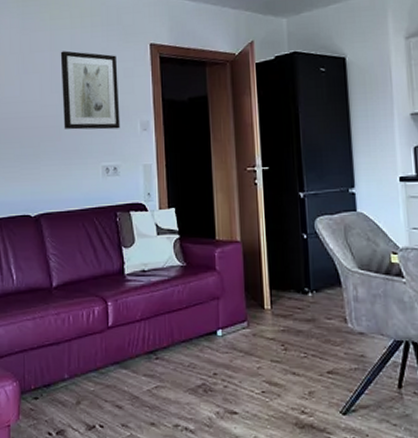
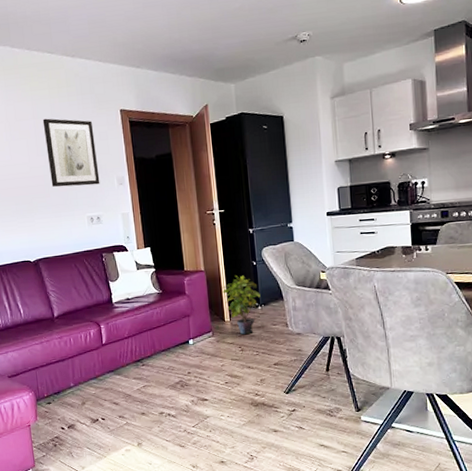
potted plant: none [263,250,312,328] -> present [222,275,261,334]

